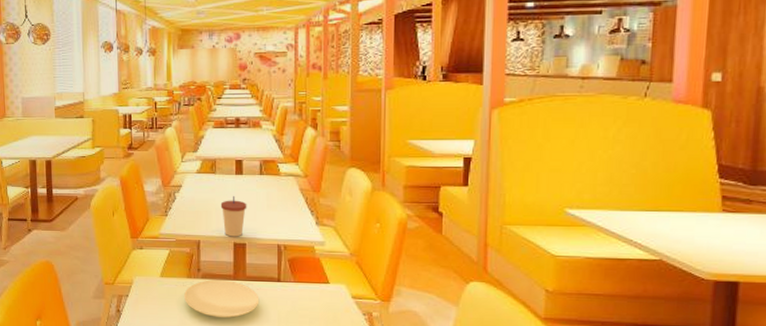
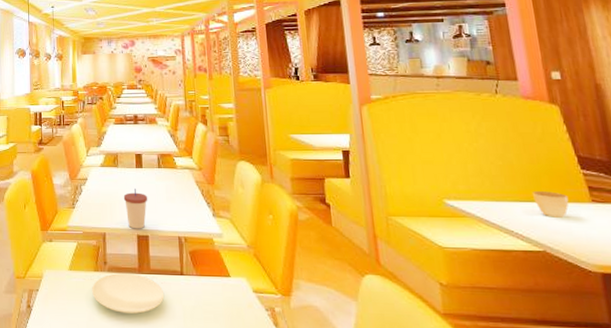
cup: none [660,201,698,227] -> present [531,191,569,218]

